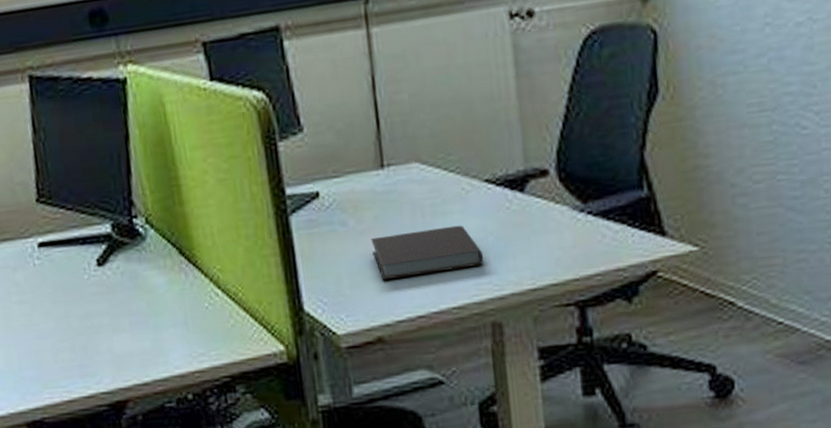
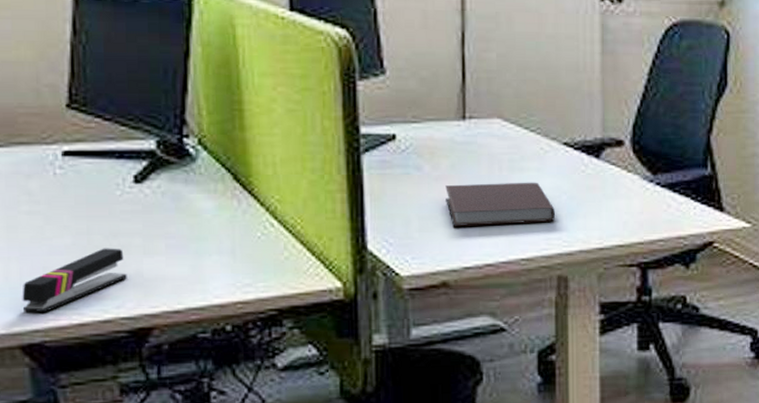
stapler: none [21,328,102,392] -> present [22,248,127,312]

